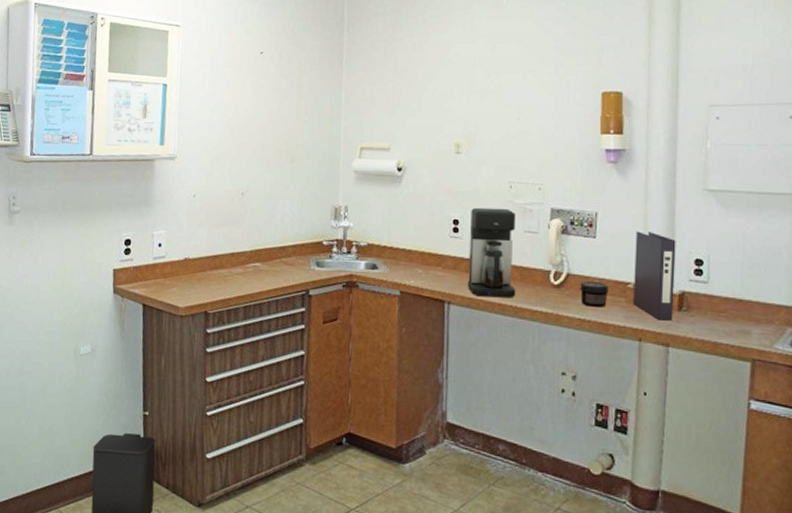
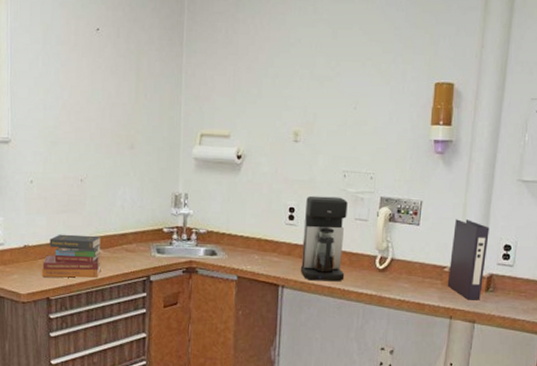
books: none [201,247,260,293] -> present [42,234,101,279]
jar: present [580,282,608,307] -> none [402,266,427,289]

